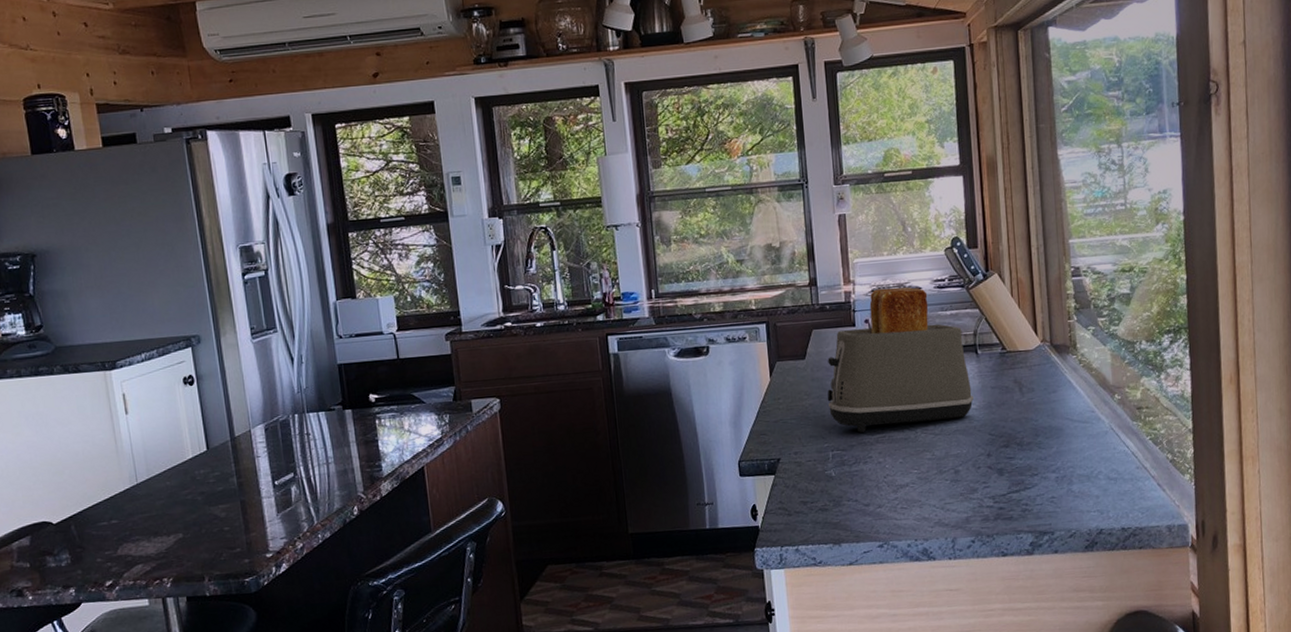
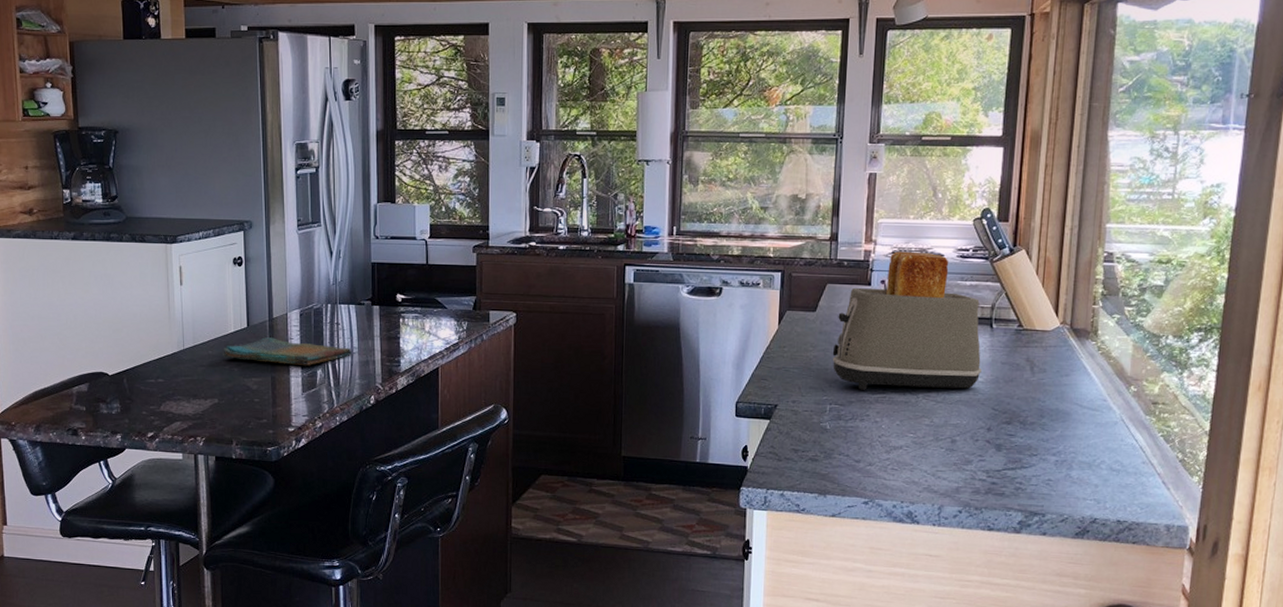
dish towel: none [181,458,329,487] -> present [222,337,353,365]

